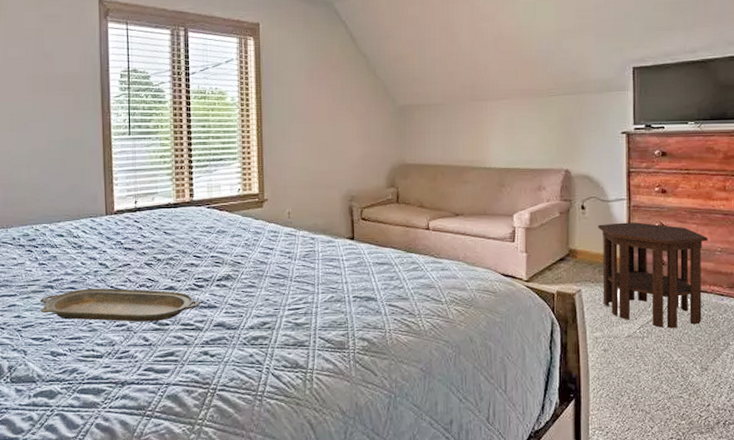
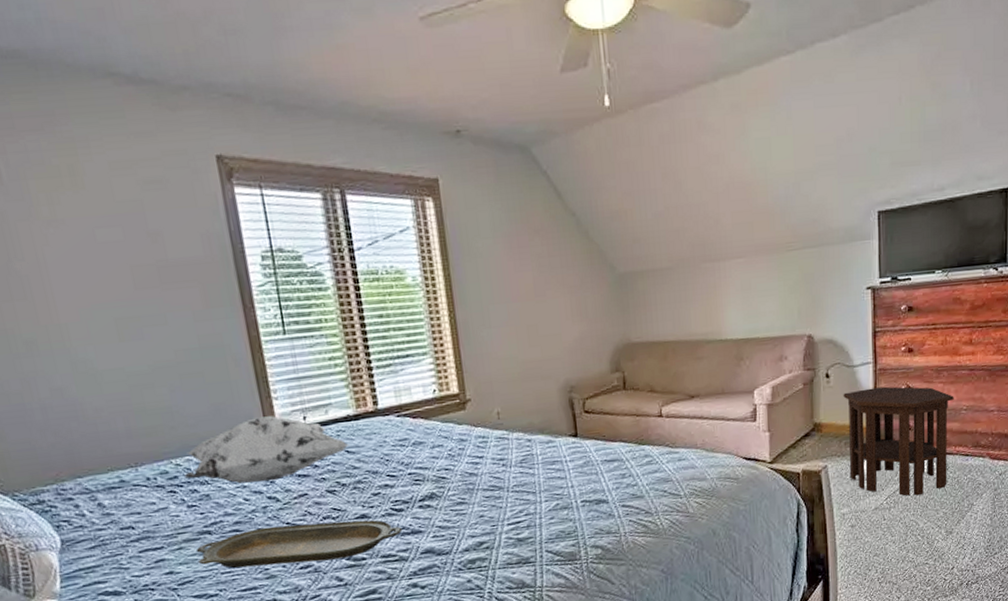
decorative pillow: none [39,198,167,251] -> present [183,416,349,484]

